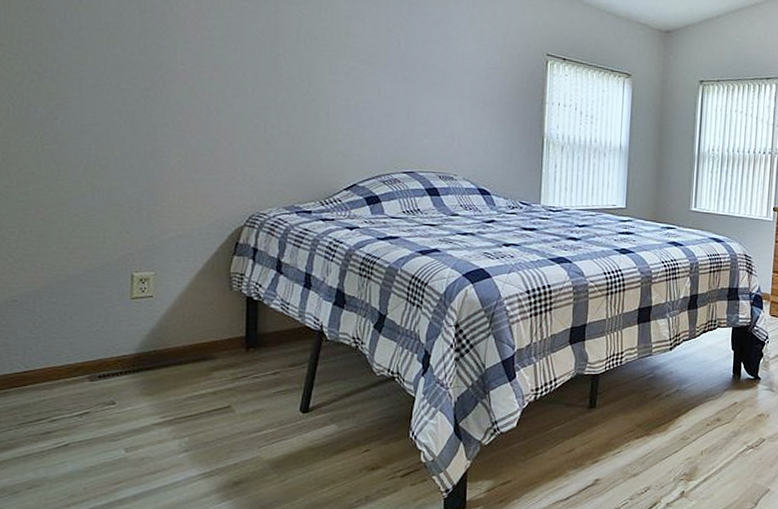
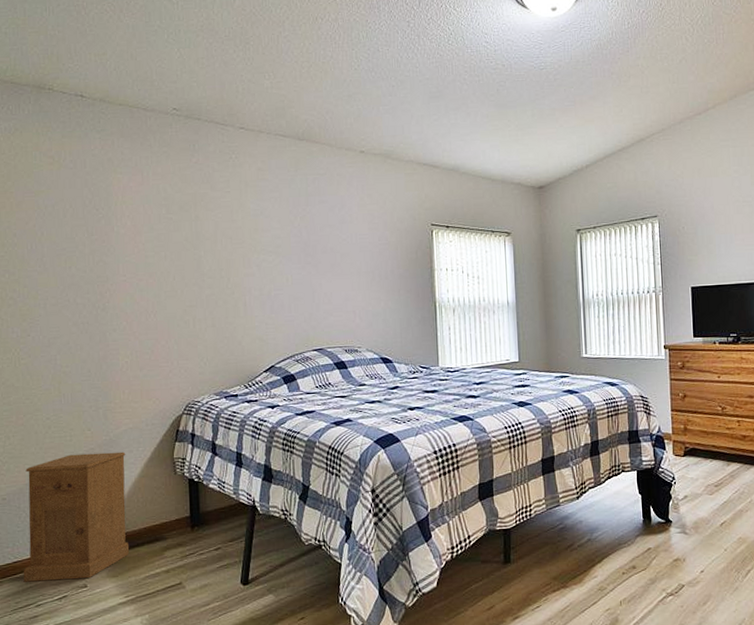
nightstand: none [35,258,172,395] -> present [23,451,130,582]

